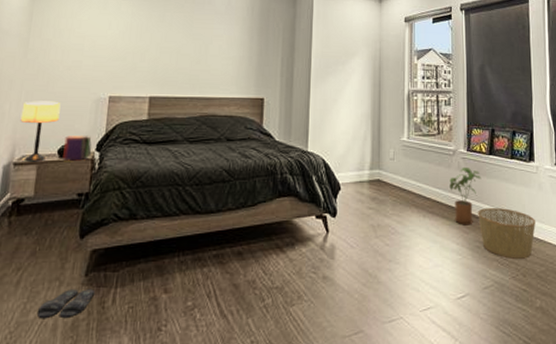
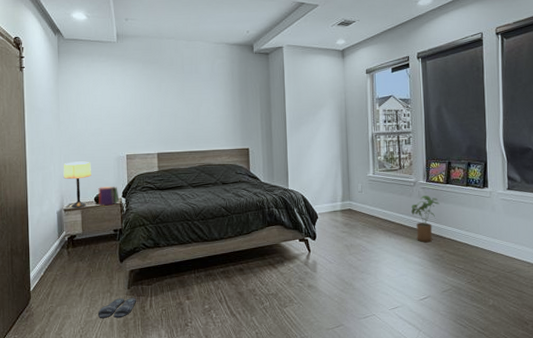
basket: present [478,208,536,259] -> none [437,227,490,268]

